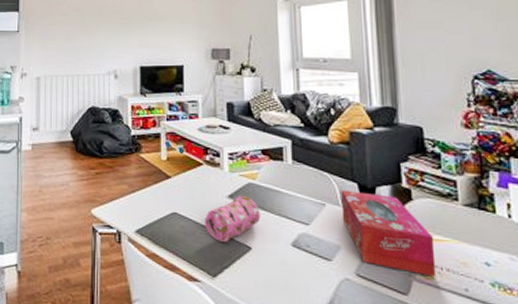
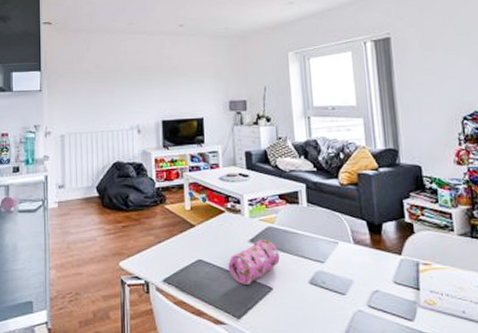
tissue box: present [341,189,437,277] -> none [351,227,438,302]

